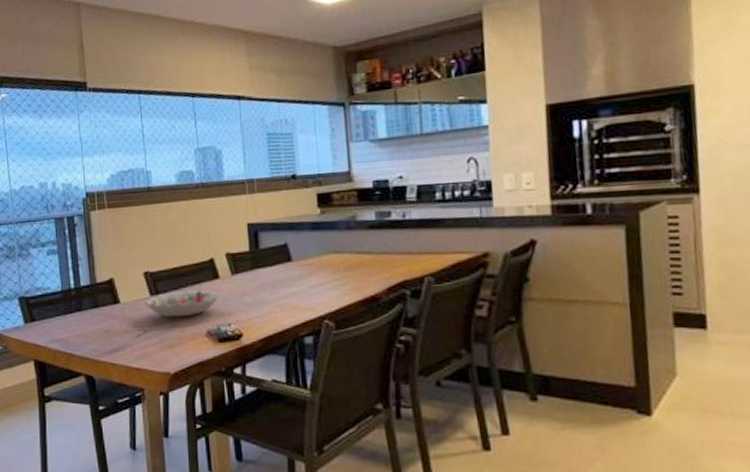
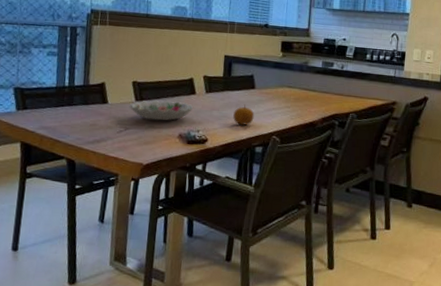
fruit: none [269,283,297,310] -> present [233,104,255,125]

